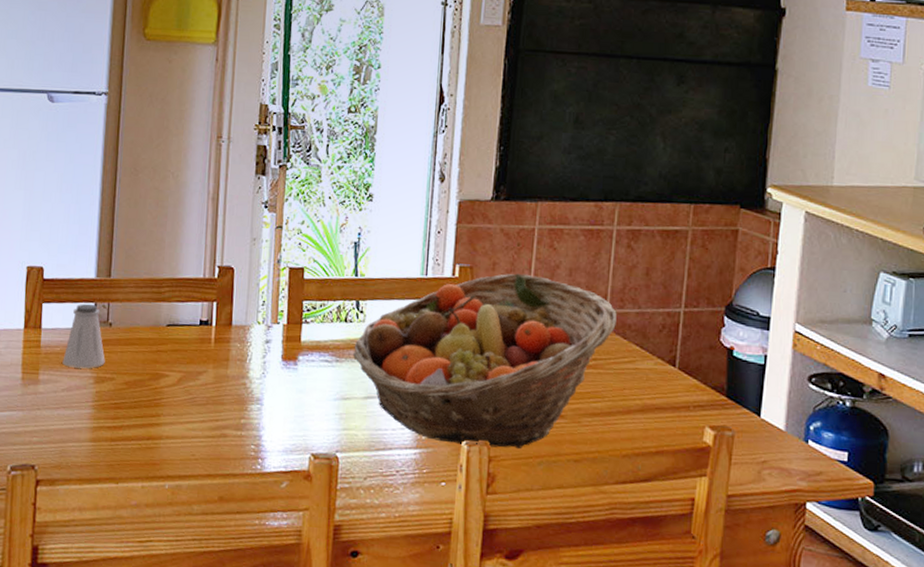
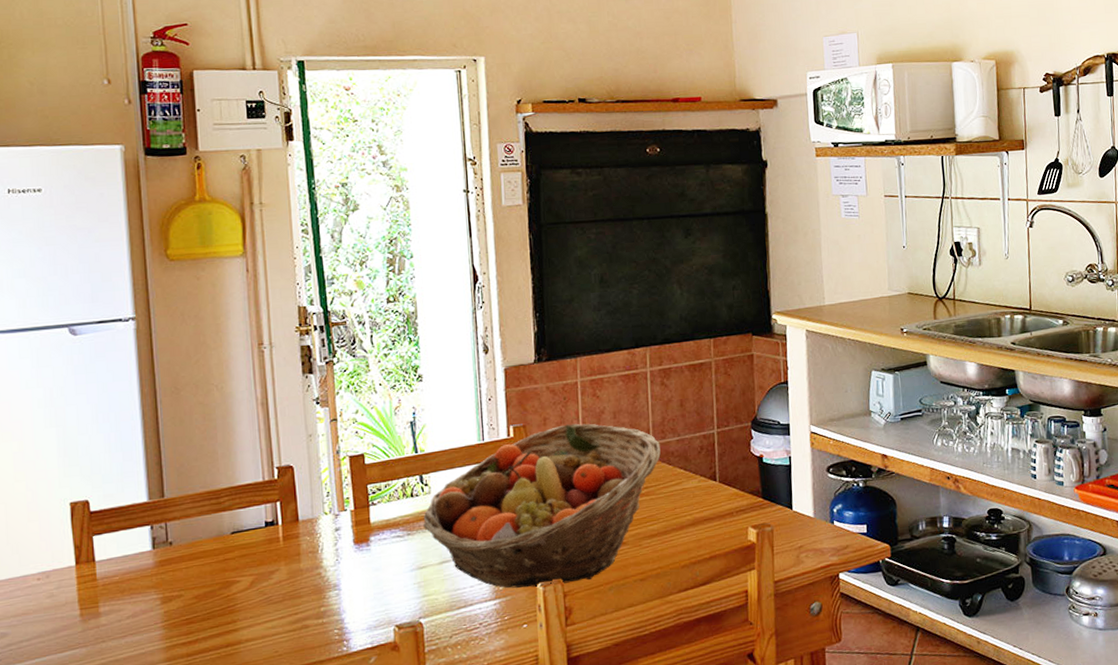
saltshaker: present [62,303,105,369] -> none [123,527,170,594]

